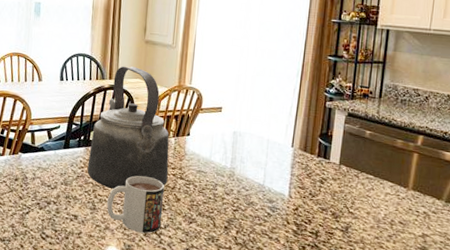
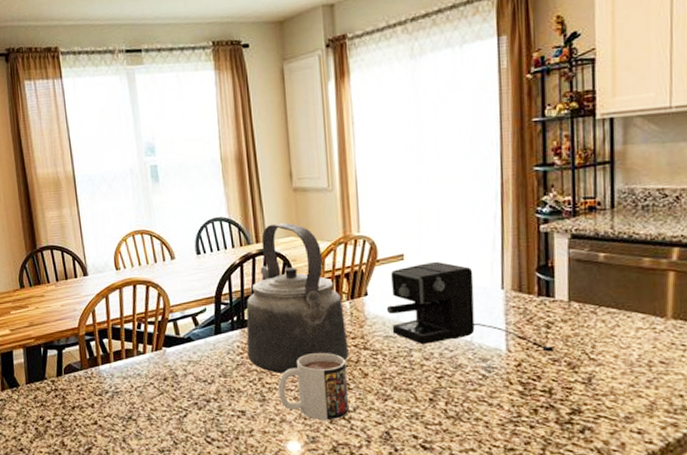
coffee maker: none [202,117,325,203] -> present [386,261,555,352]

